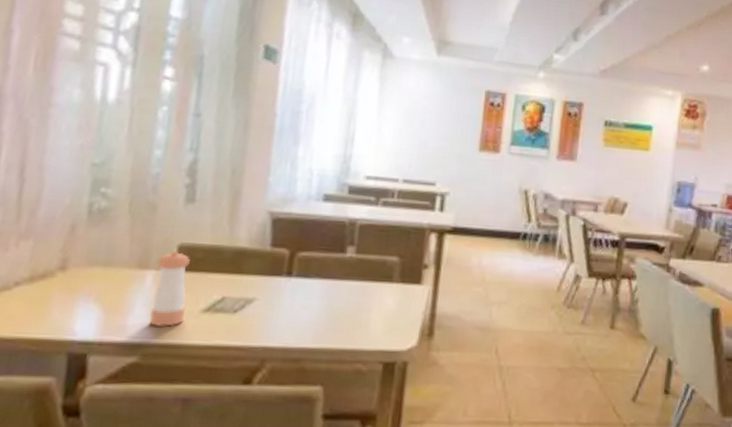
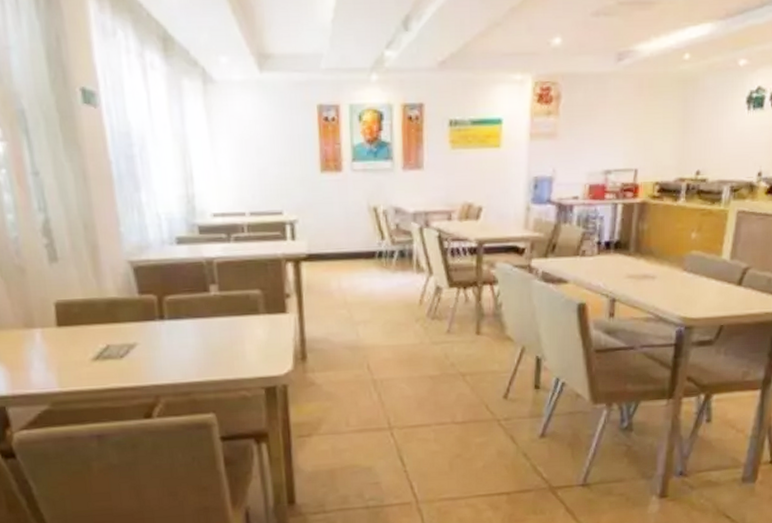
pepper shaker: present [149,250,190,327] -> none [40,308,79,377]

